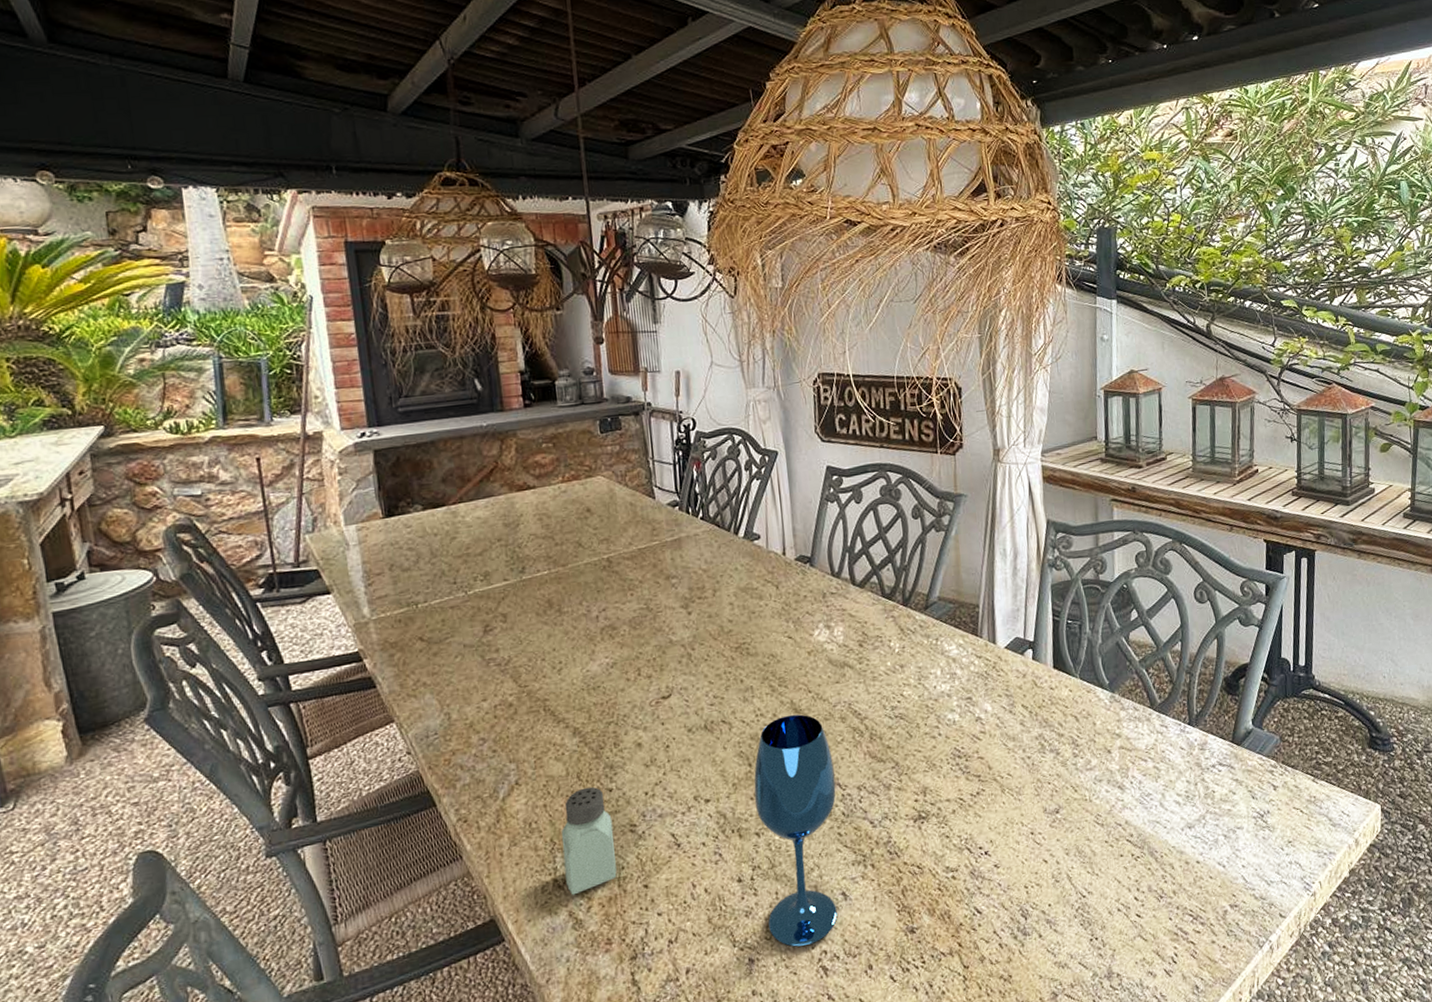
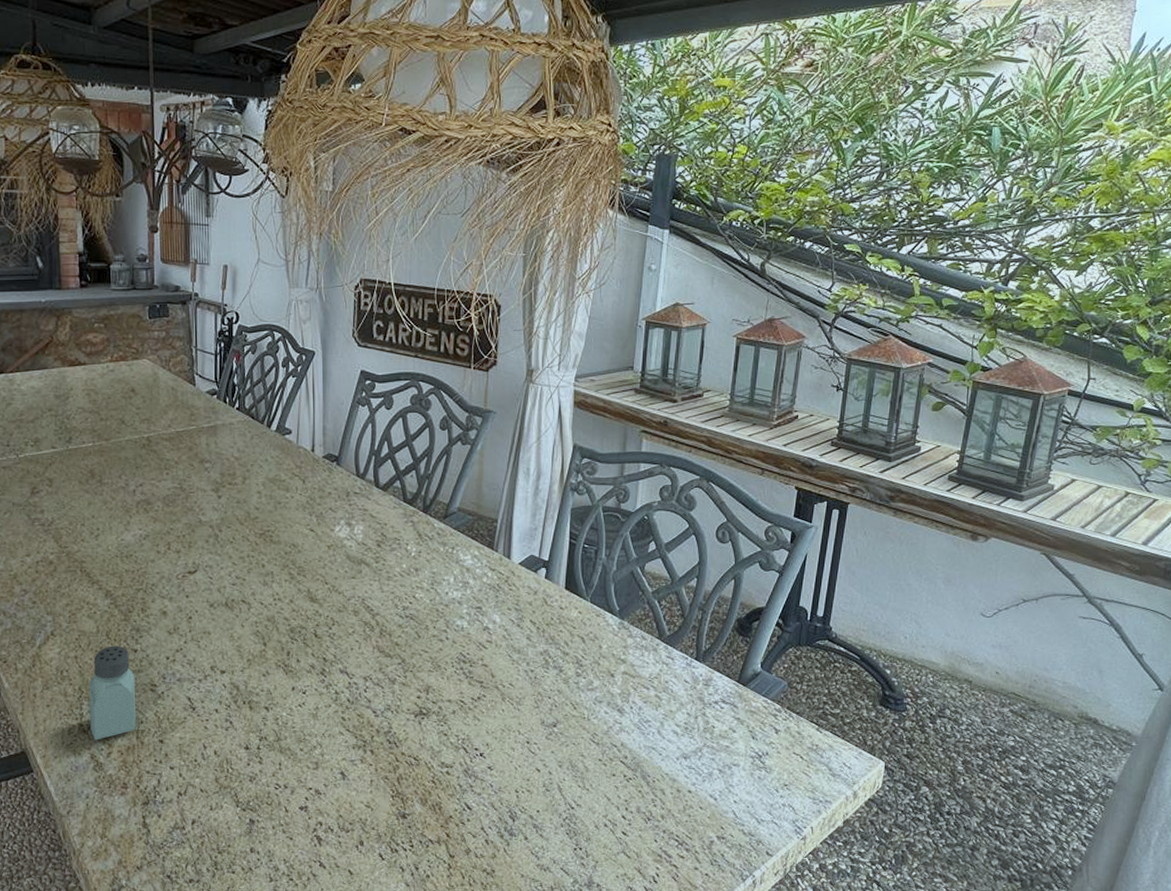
wineglass: present [754,714,838,947] -> none [266,602,343,816]

